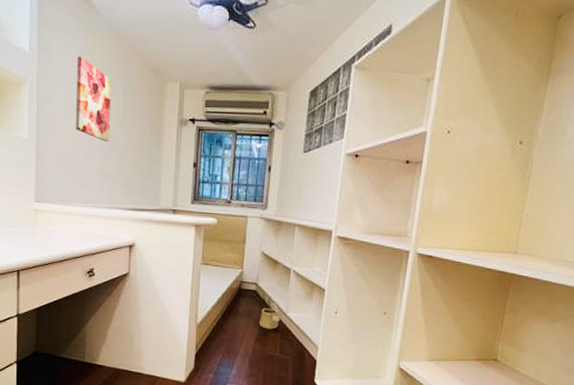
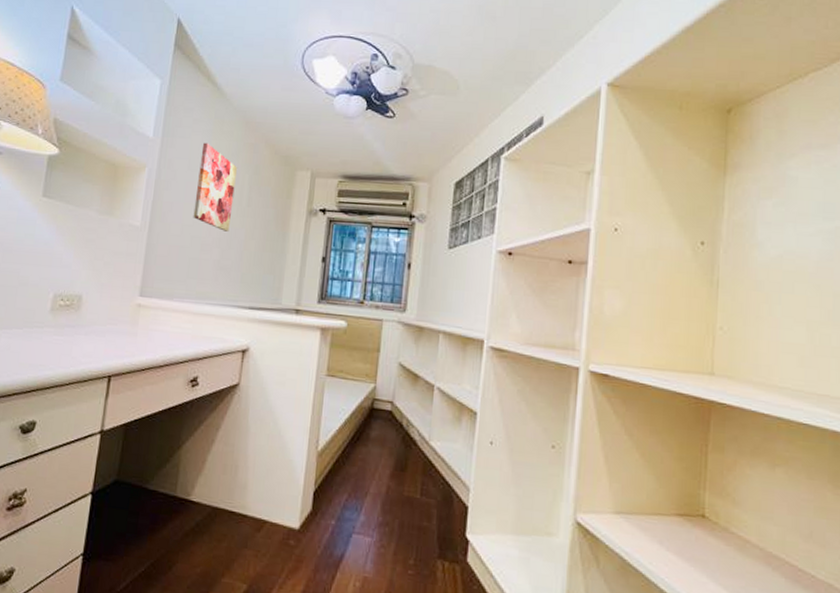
watering can: present [259,308,280,330] -> none [395,433,421,463]

